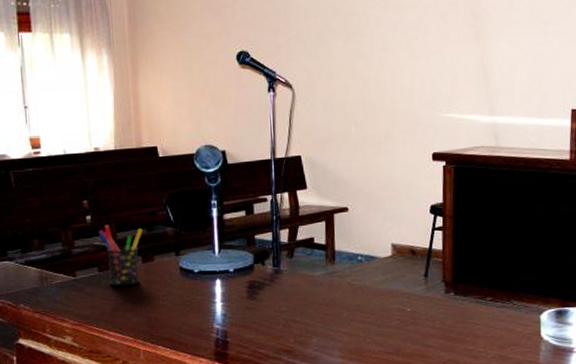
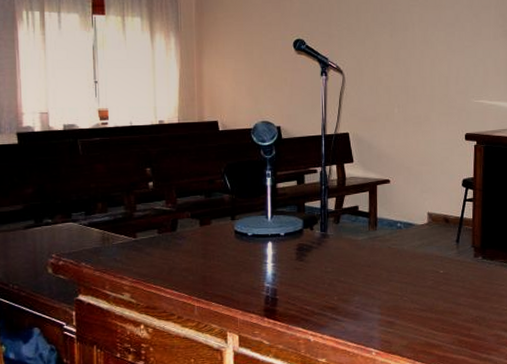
pen holder: present [98,225,143,287] -> none [159,191,202,248]

